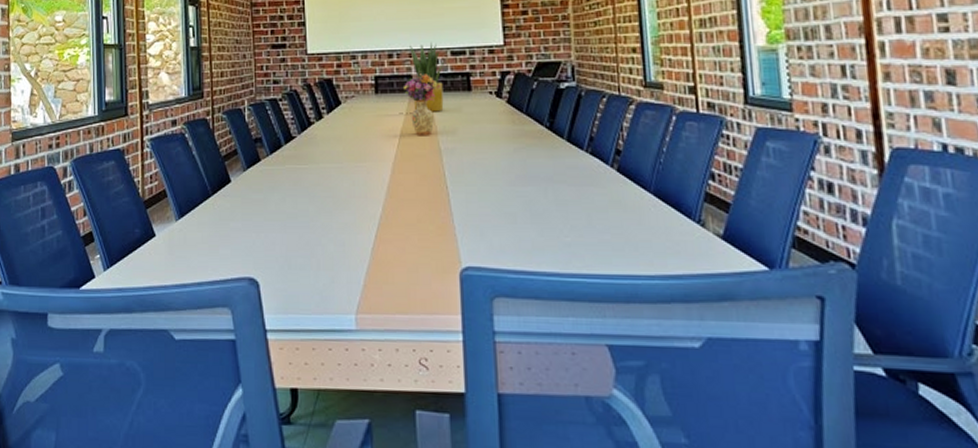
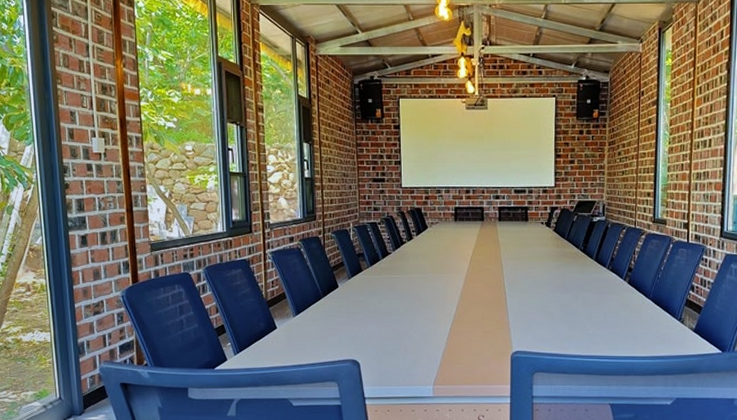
flower arrangement: present [404,71,440,136] -> none [477,204,505,255]
planter: present [410,42,445,112] -> none [483,182,509,237]

